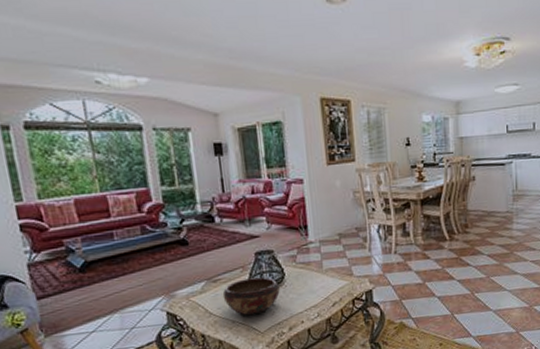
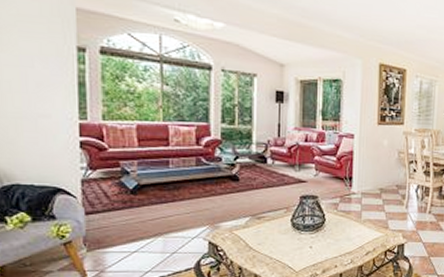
decorative bowl: present [222,277,280,316] -> none [264,219,319,254]

